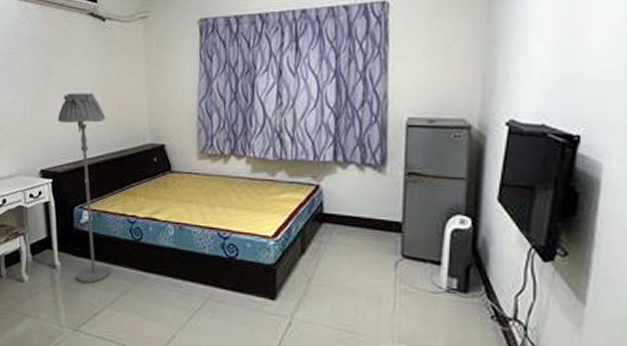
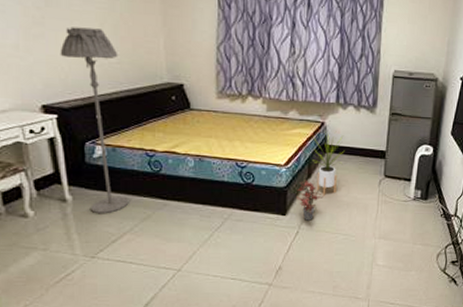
potted plant: none [288,248,321,309] -> present [296,173,323,221]
house plant: none [306,195,346,279] -> present [312,131,345,196]

